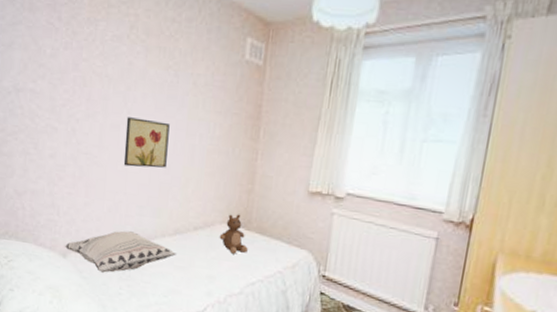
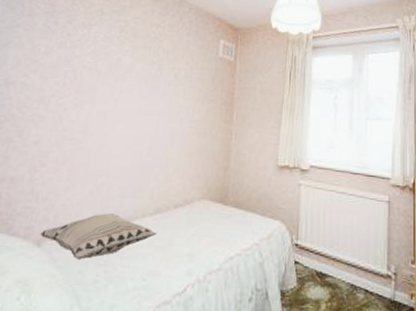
wall art: present [123,117,170,168] -> none [107,105,153,151]
teddy bear: present [219,214,248,254] -> none [198,190,226,230]

